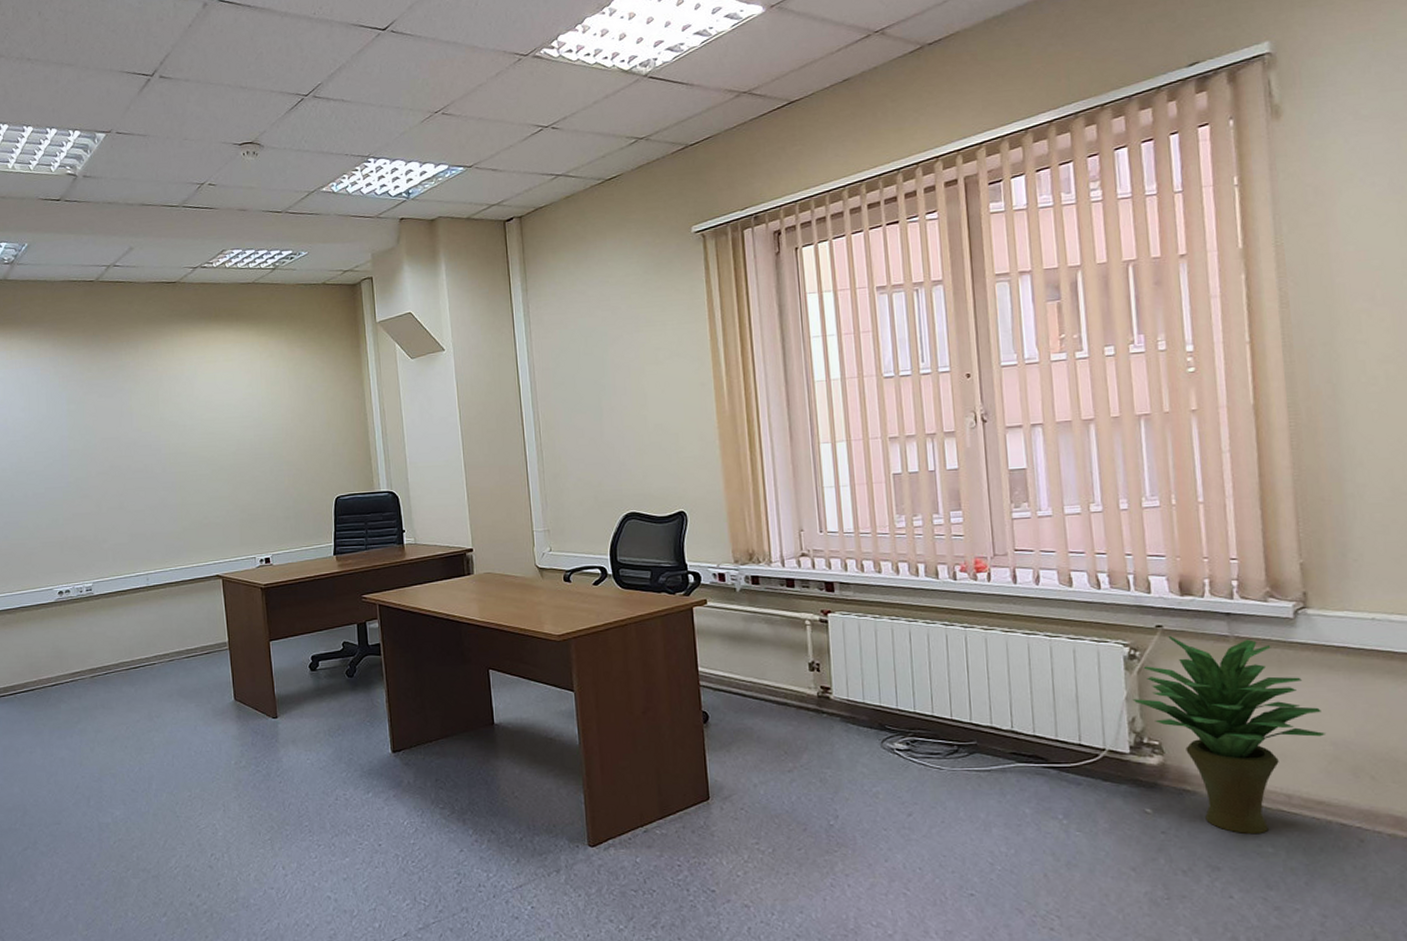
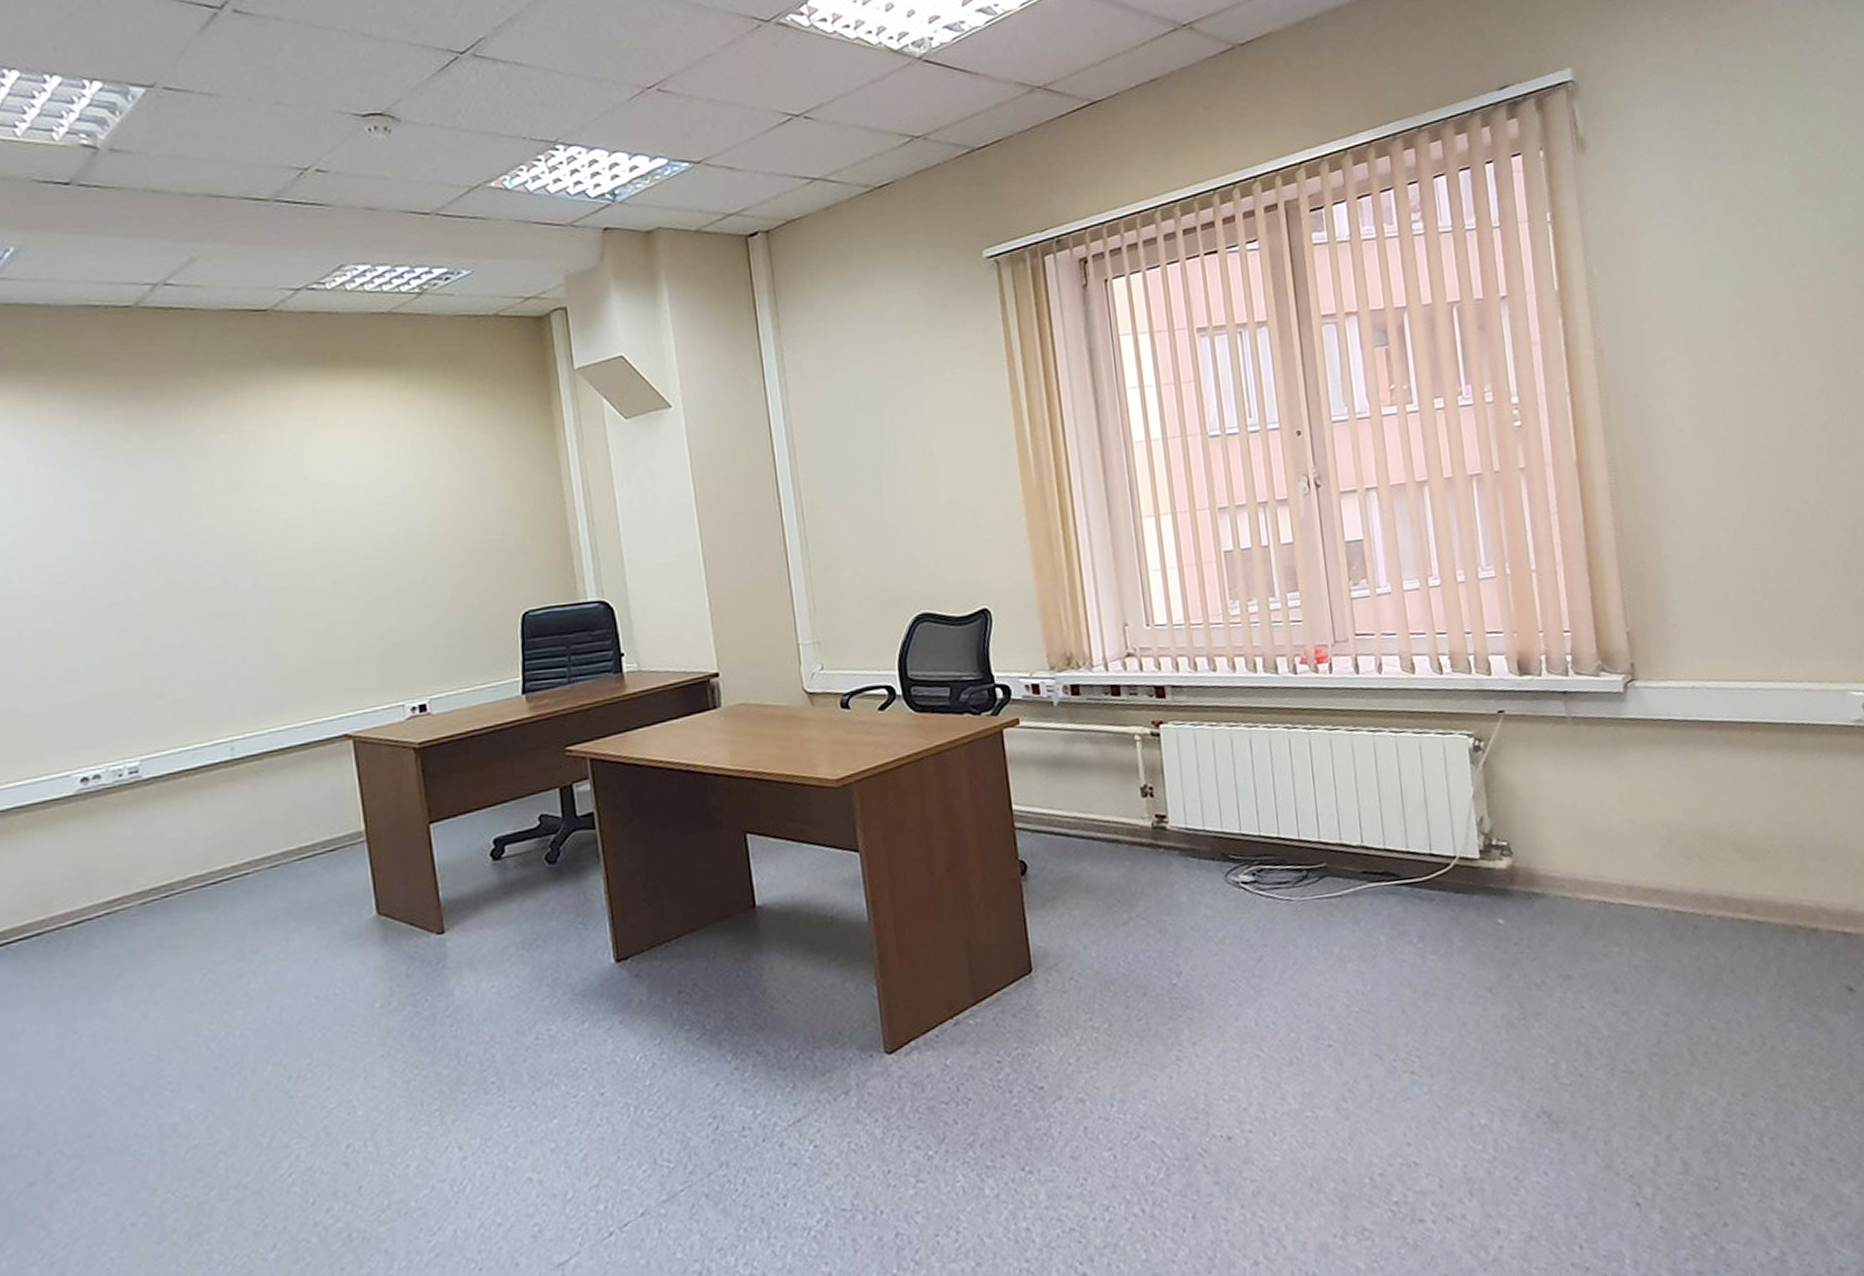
potted plant: present [1132,635,1325,833] -> none [1479,719,1658,935]

